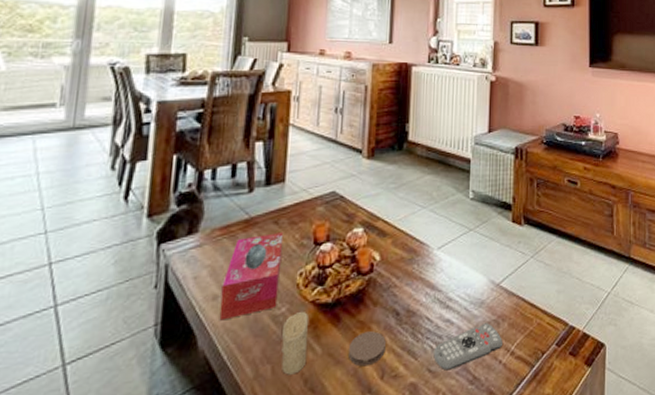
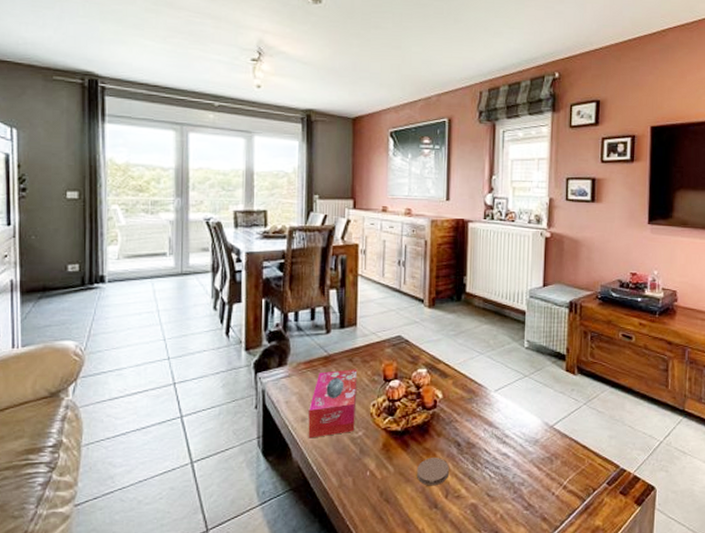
candle: present [281,312,308,375] -> none [360,437,382,487]
remote control: present [433,323,502,371] -> none [492,459,555,496]

